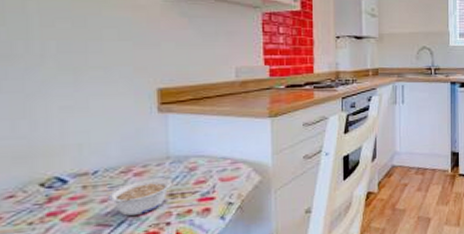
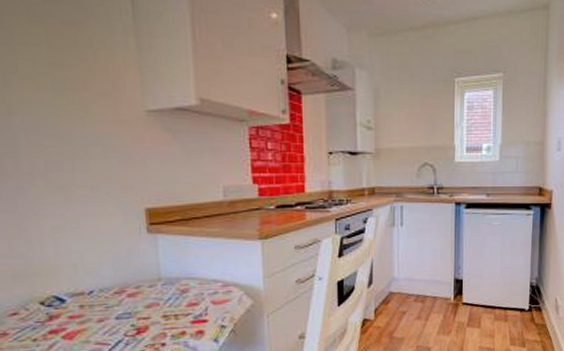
legume: present [109,178,171,216] -> none [105,299,165,336]

